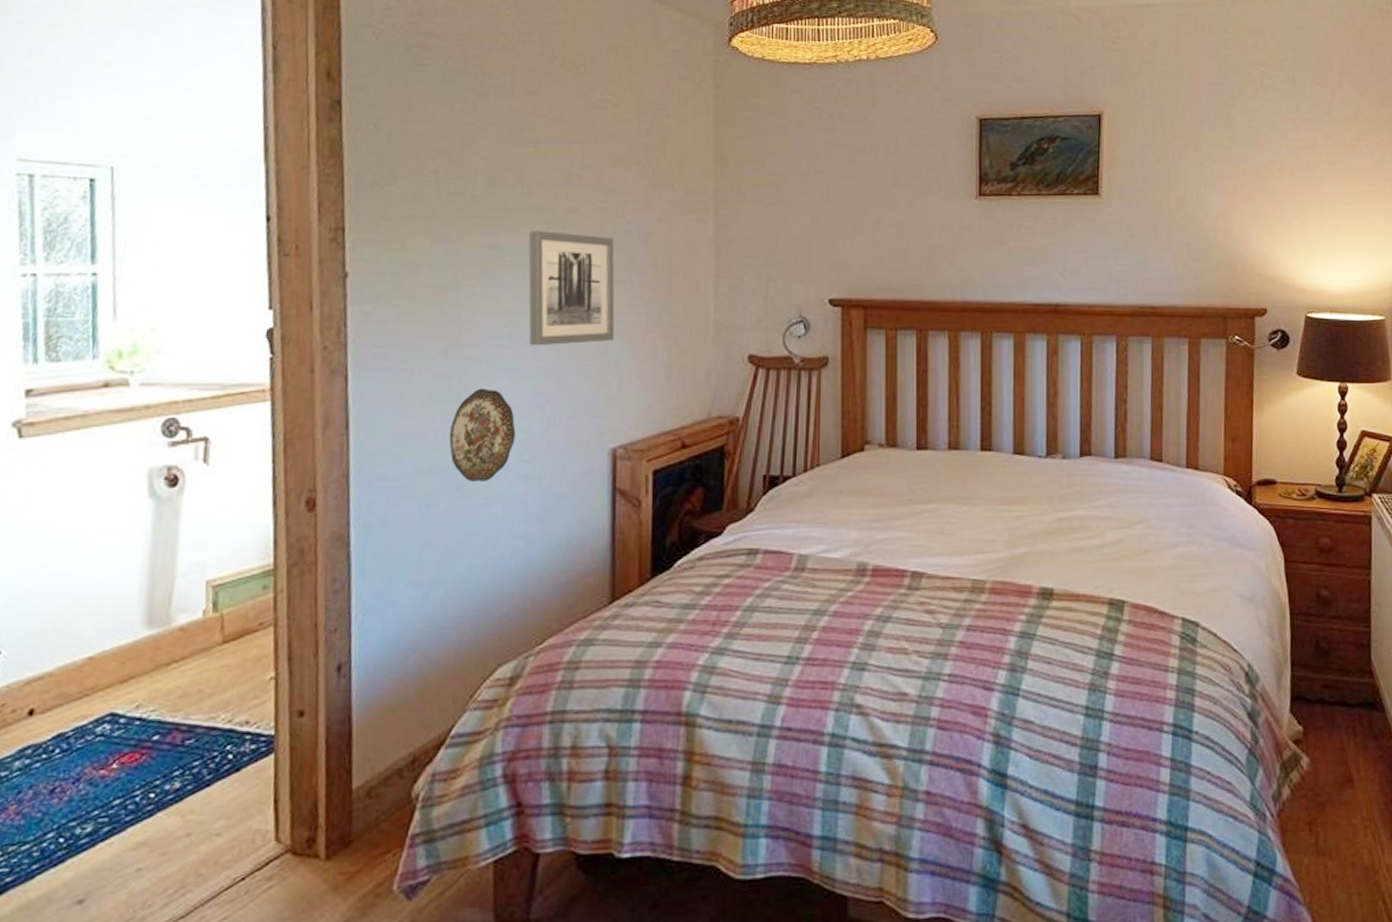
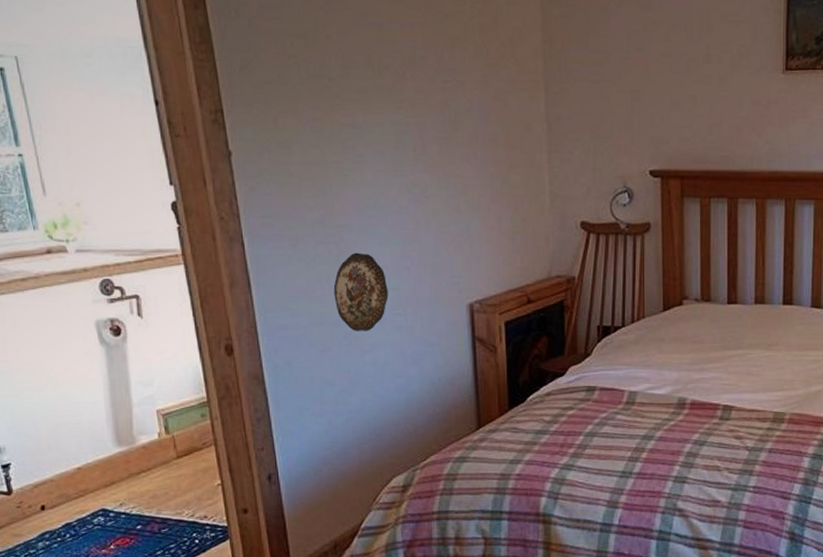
wall art: present [528,230,615,346] -> none [382,110,464,215]

